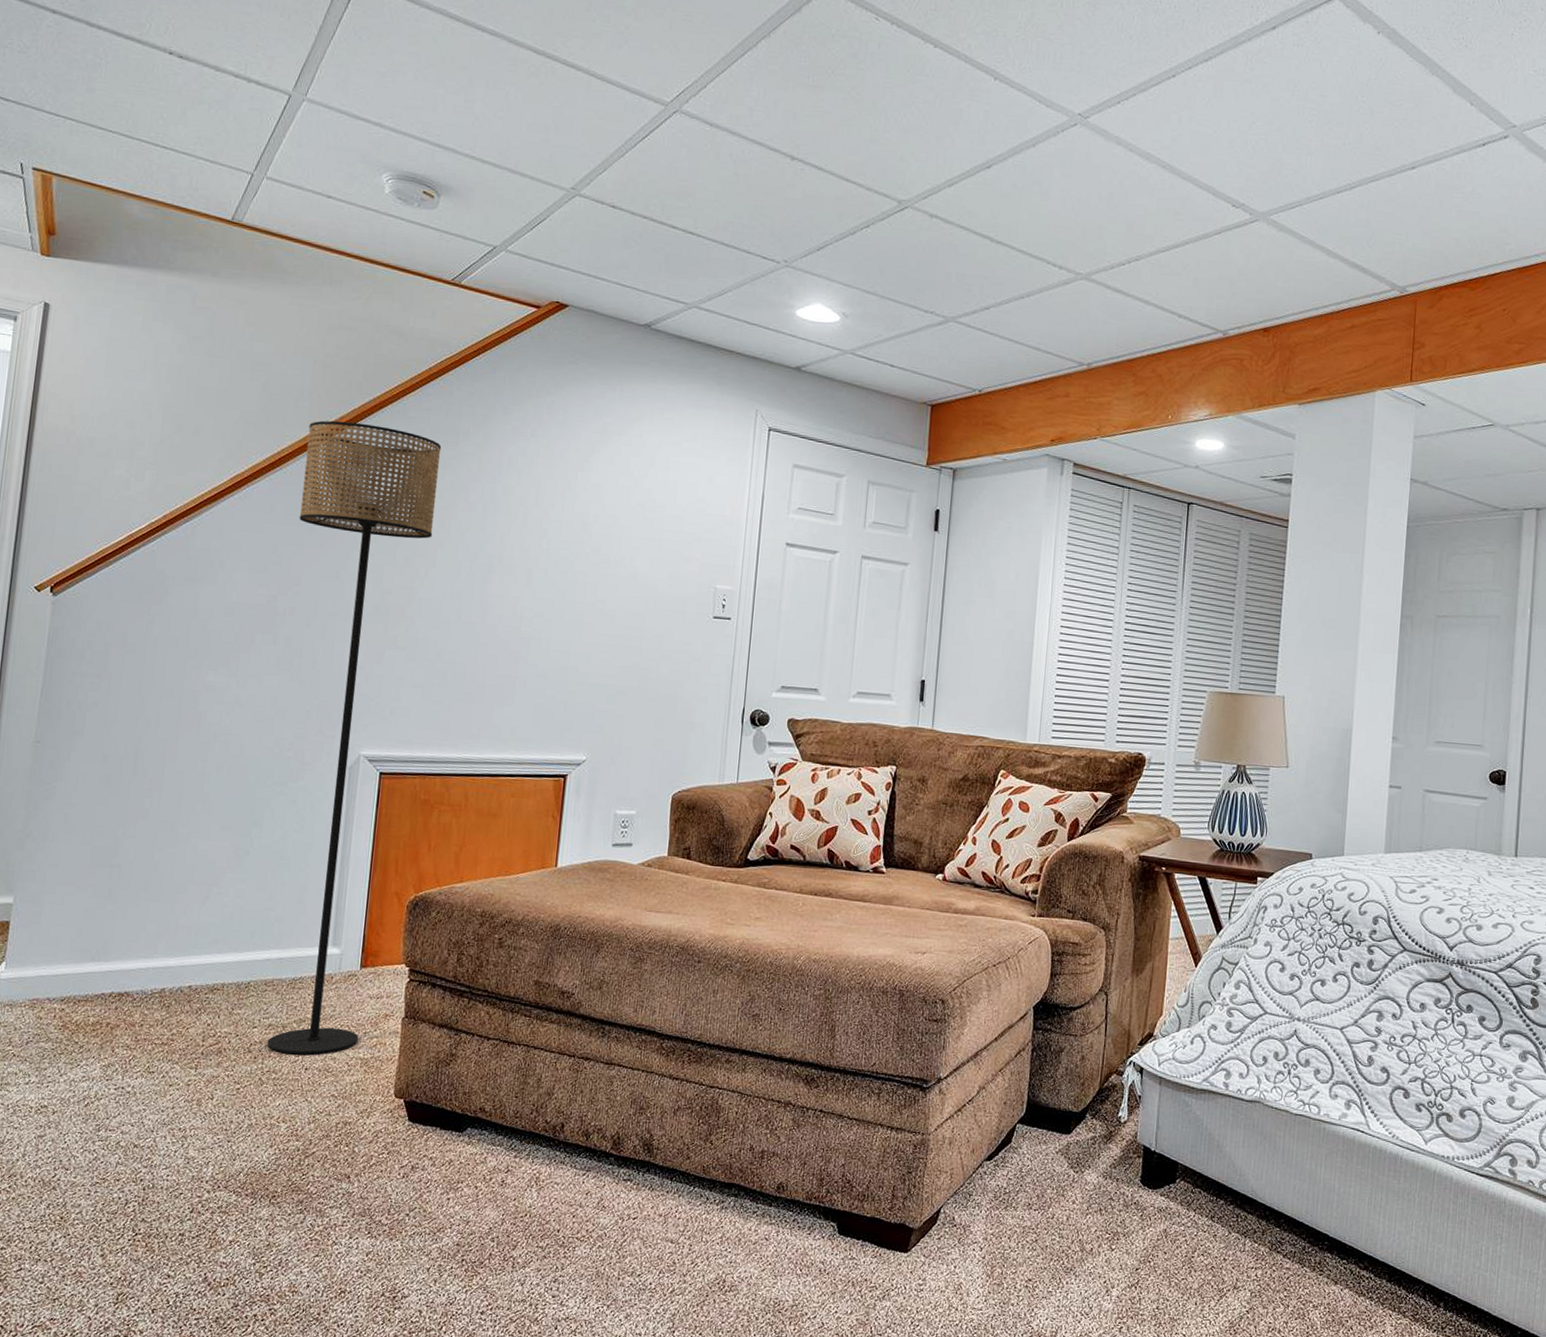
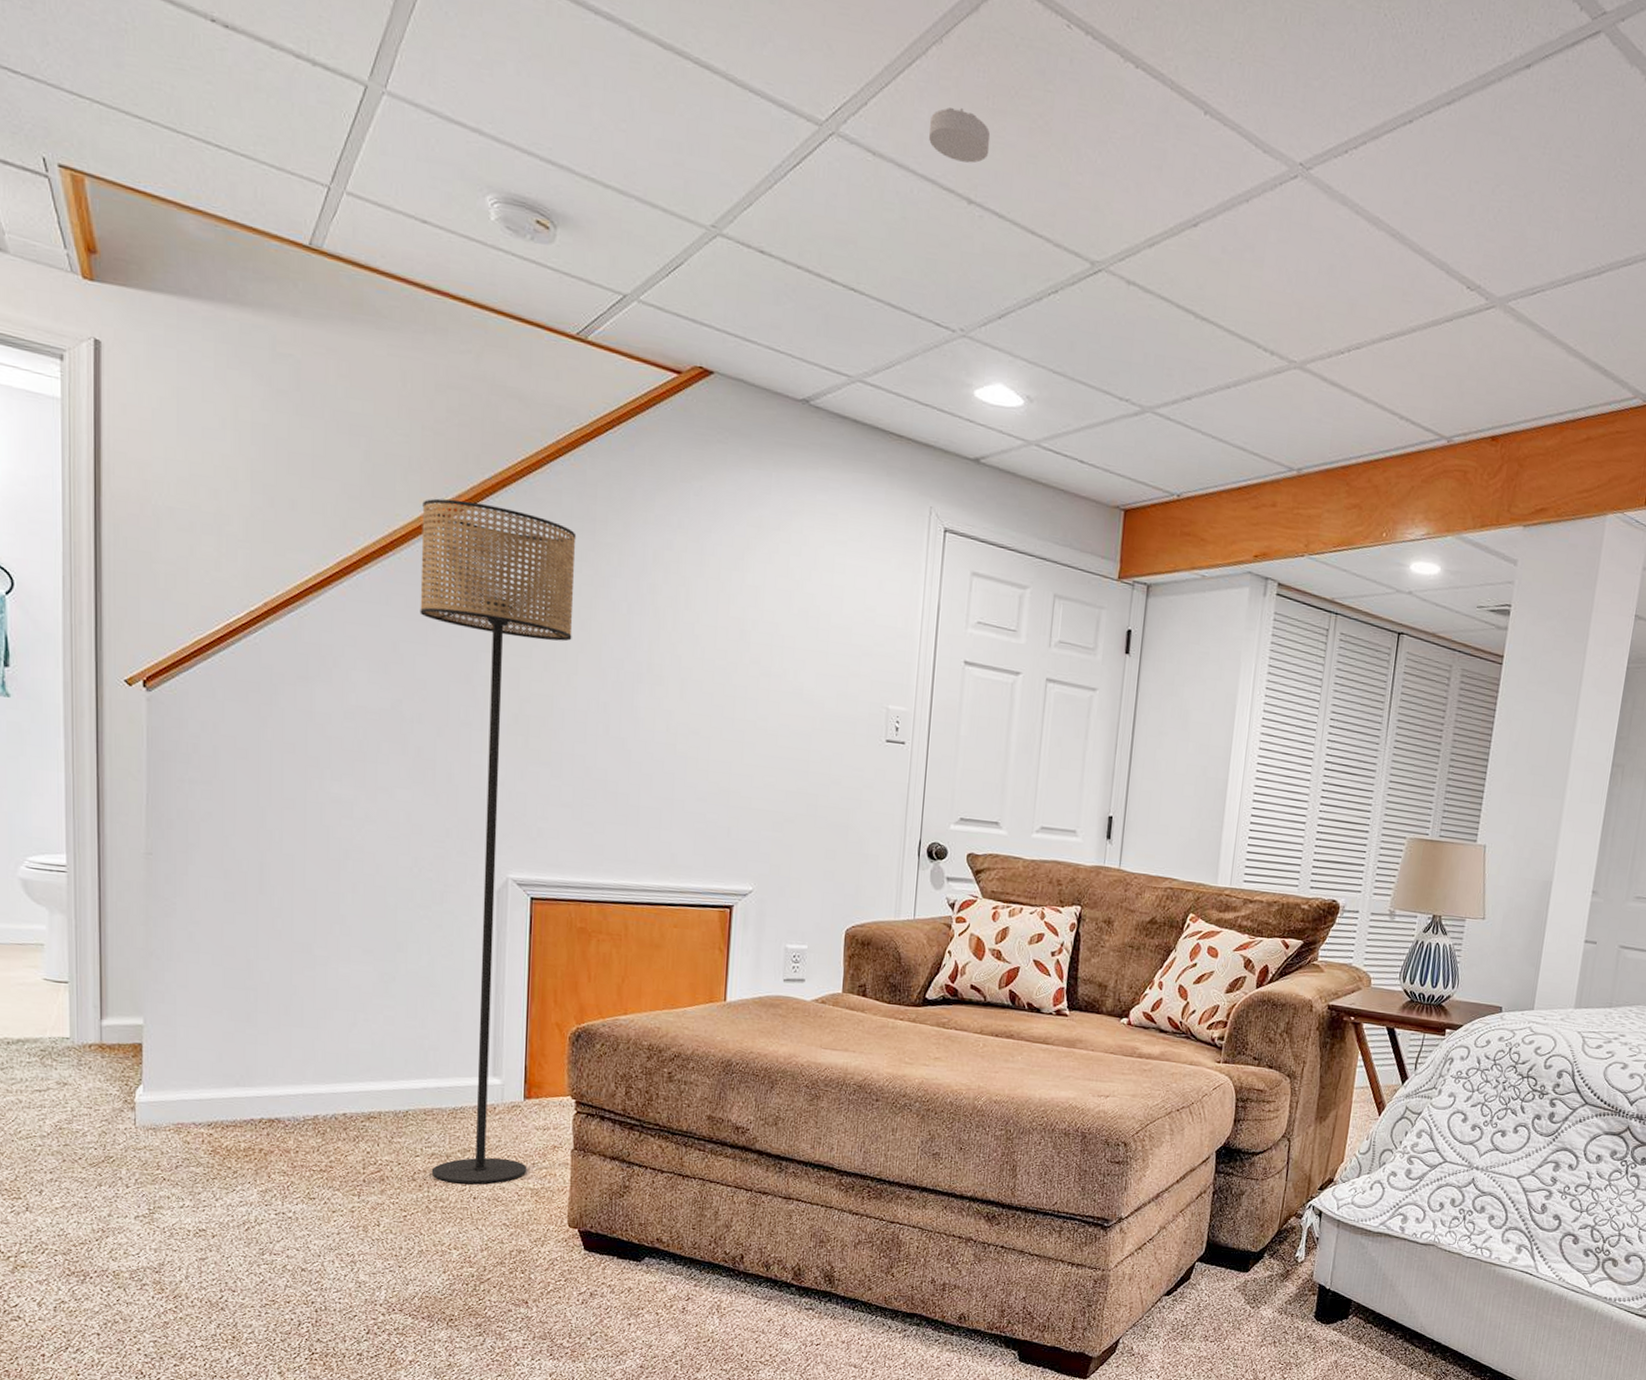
smoke detector: none [758,86,811,128] -> present [929,107,991,163]

